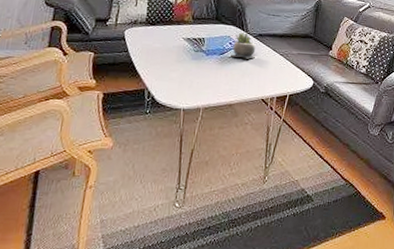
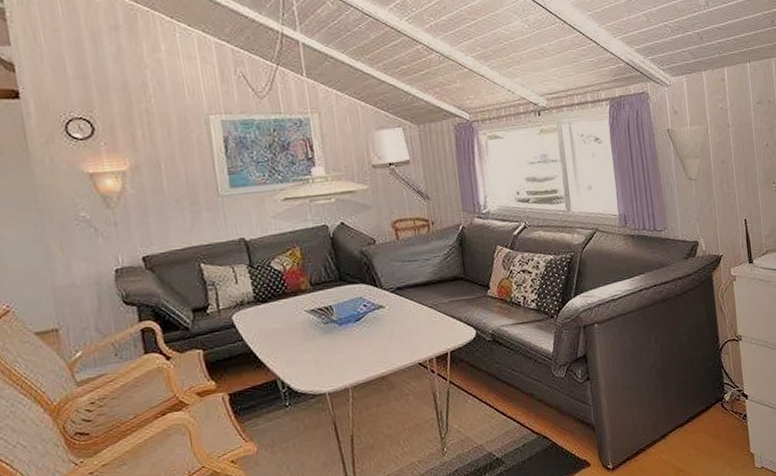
succulent plant: present [231,32,256,59] -> none [368,289,399,321]

